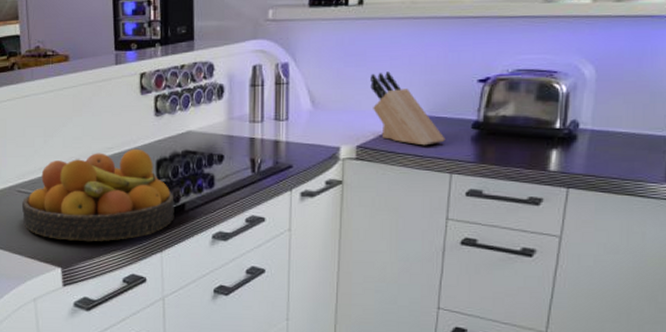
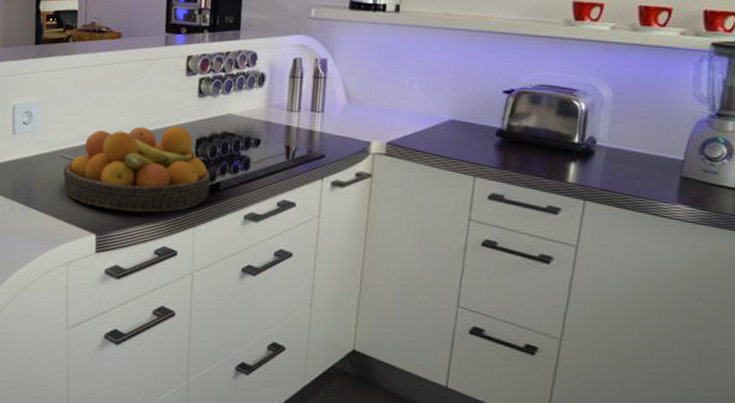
knife block: present [370,71,445,146] -> none [402,75,471,148]

